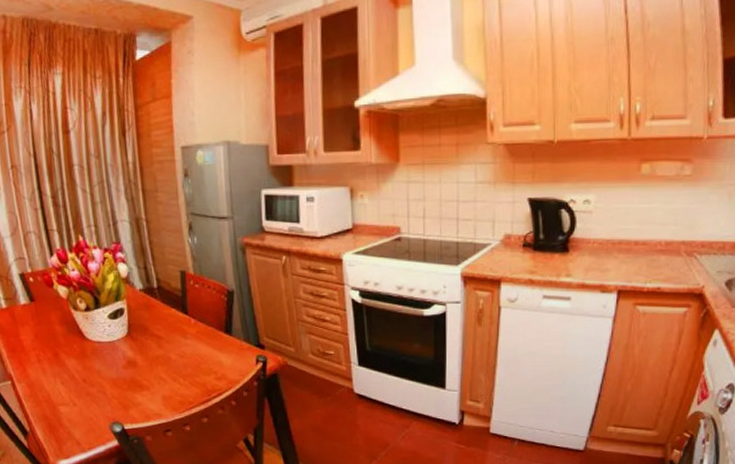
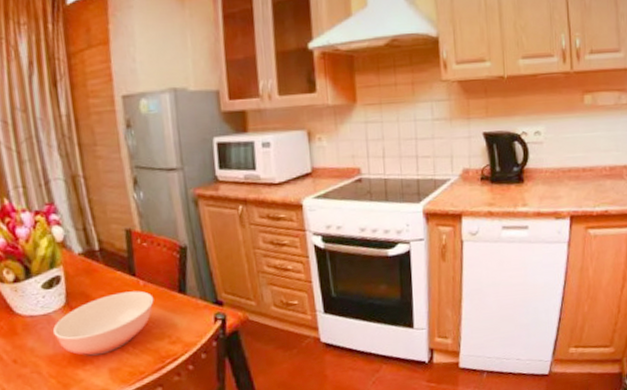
bowl: none [116,328,203,383] -> present [52,290,154,356]

